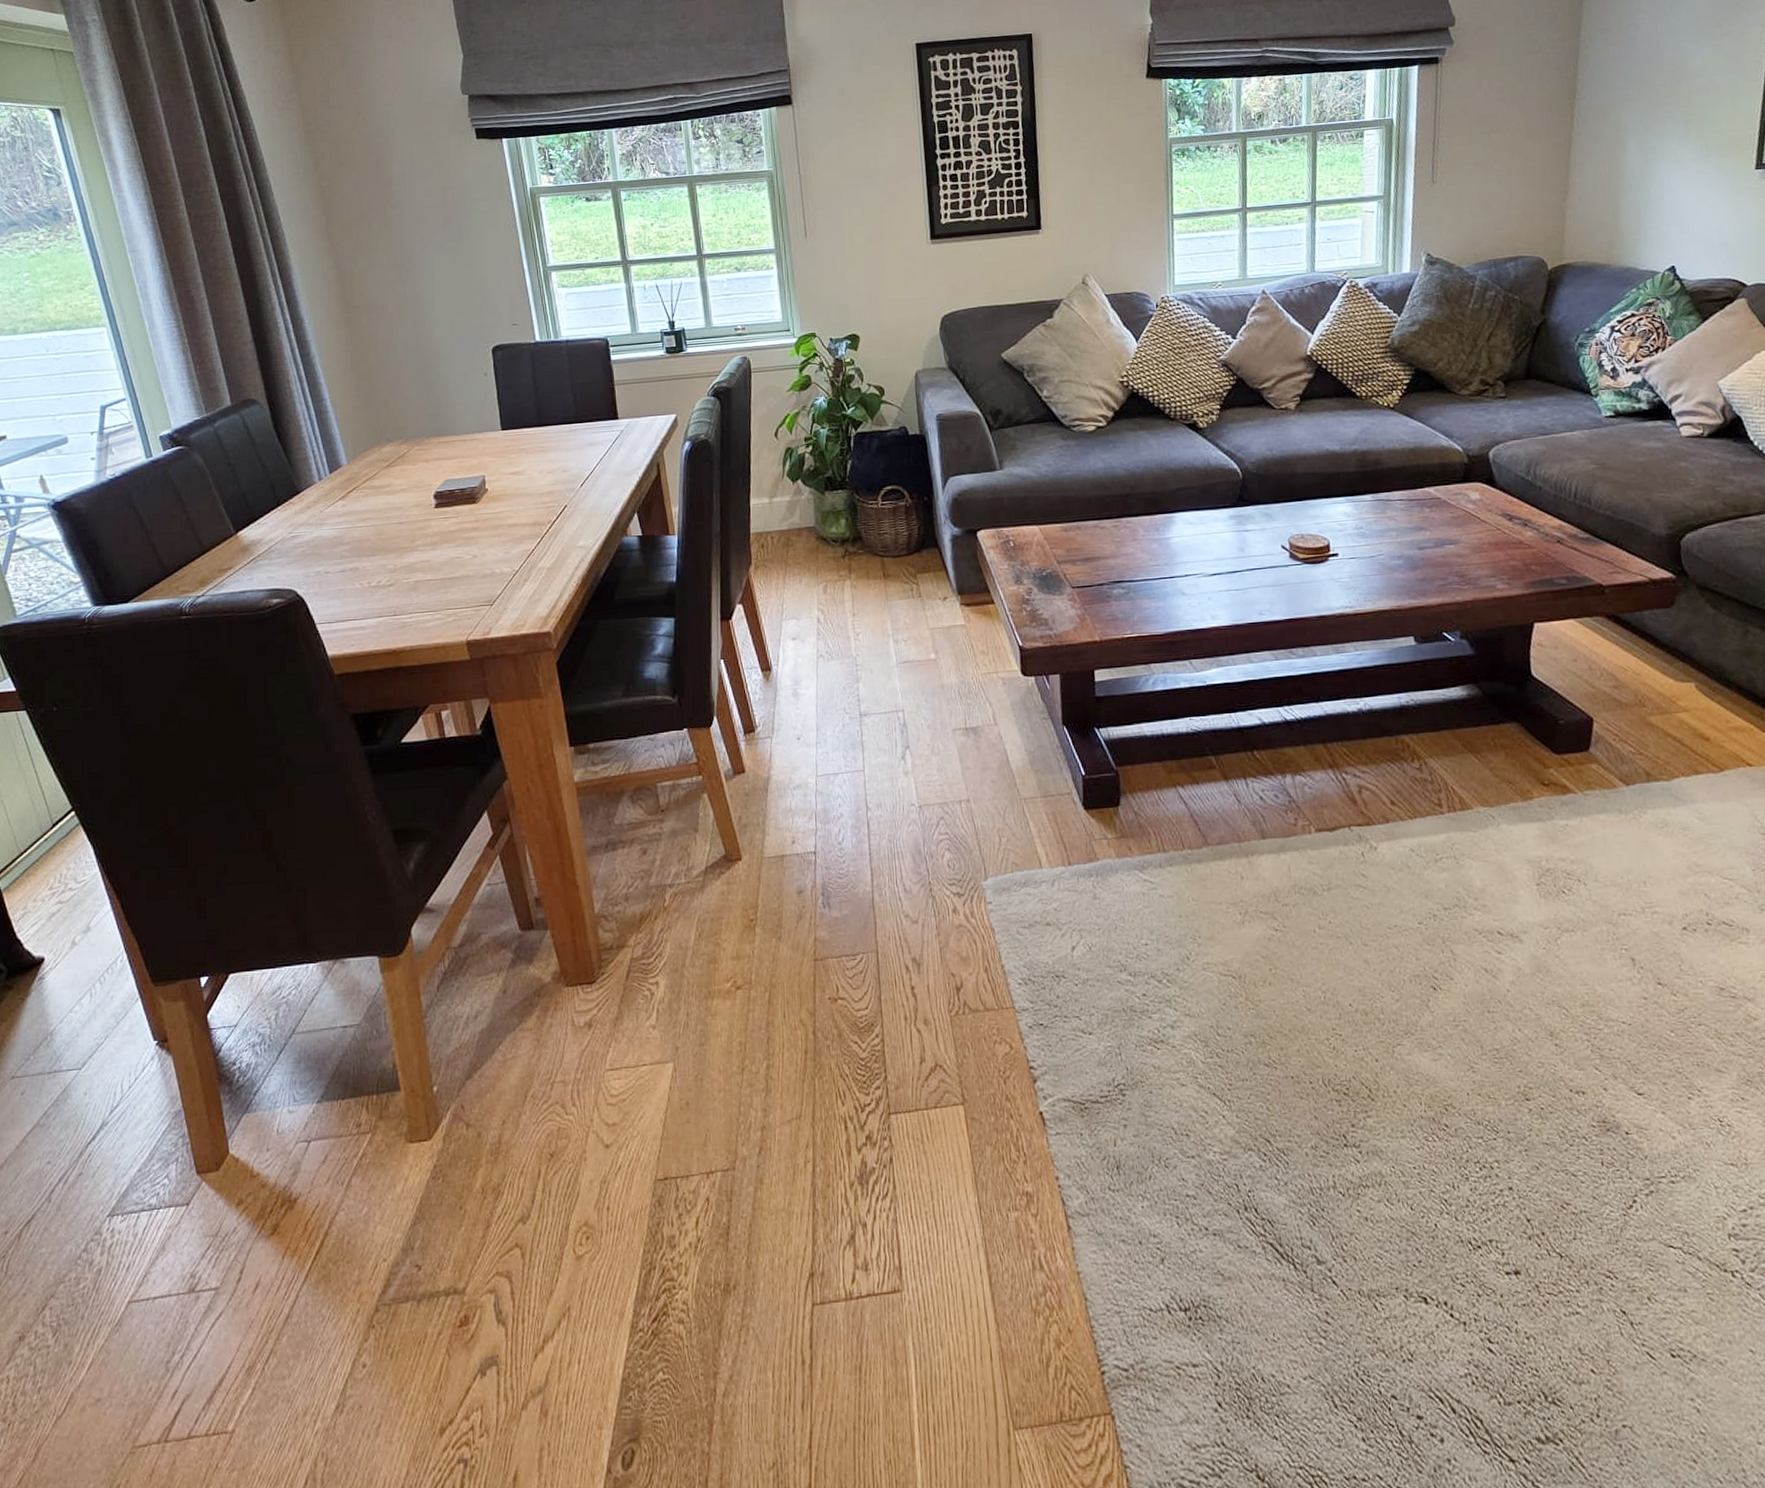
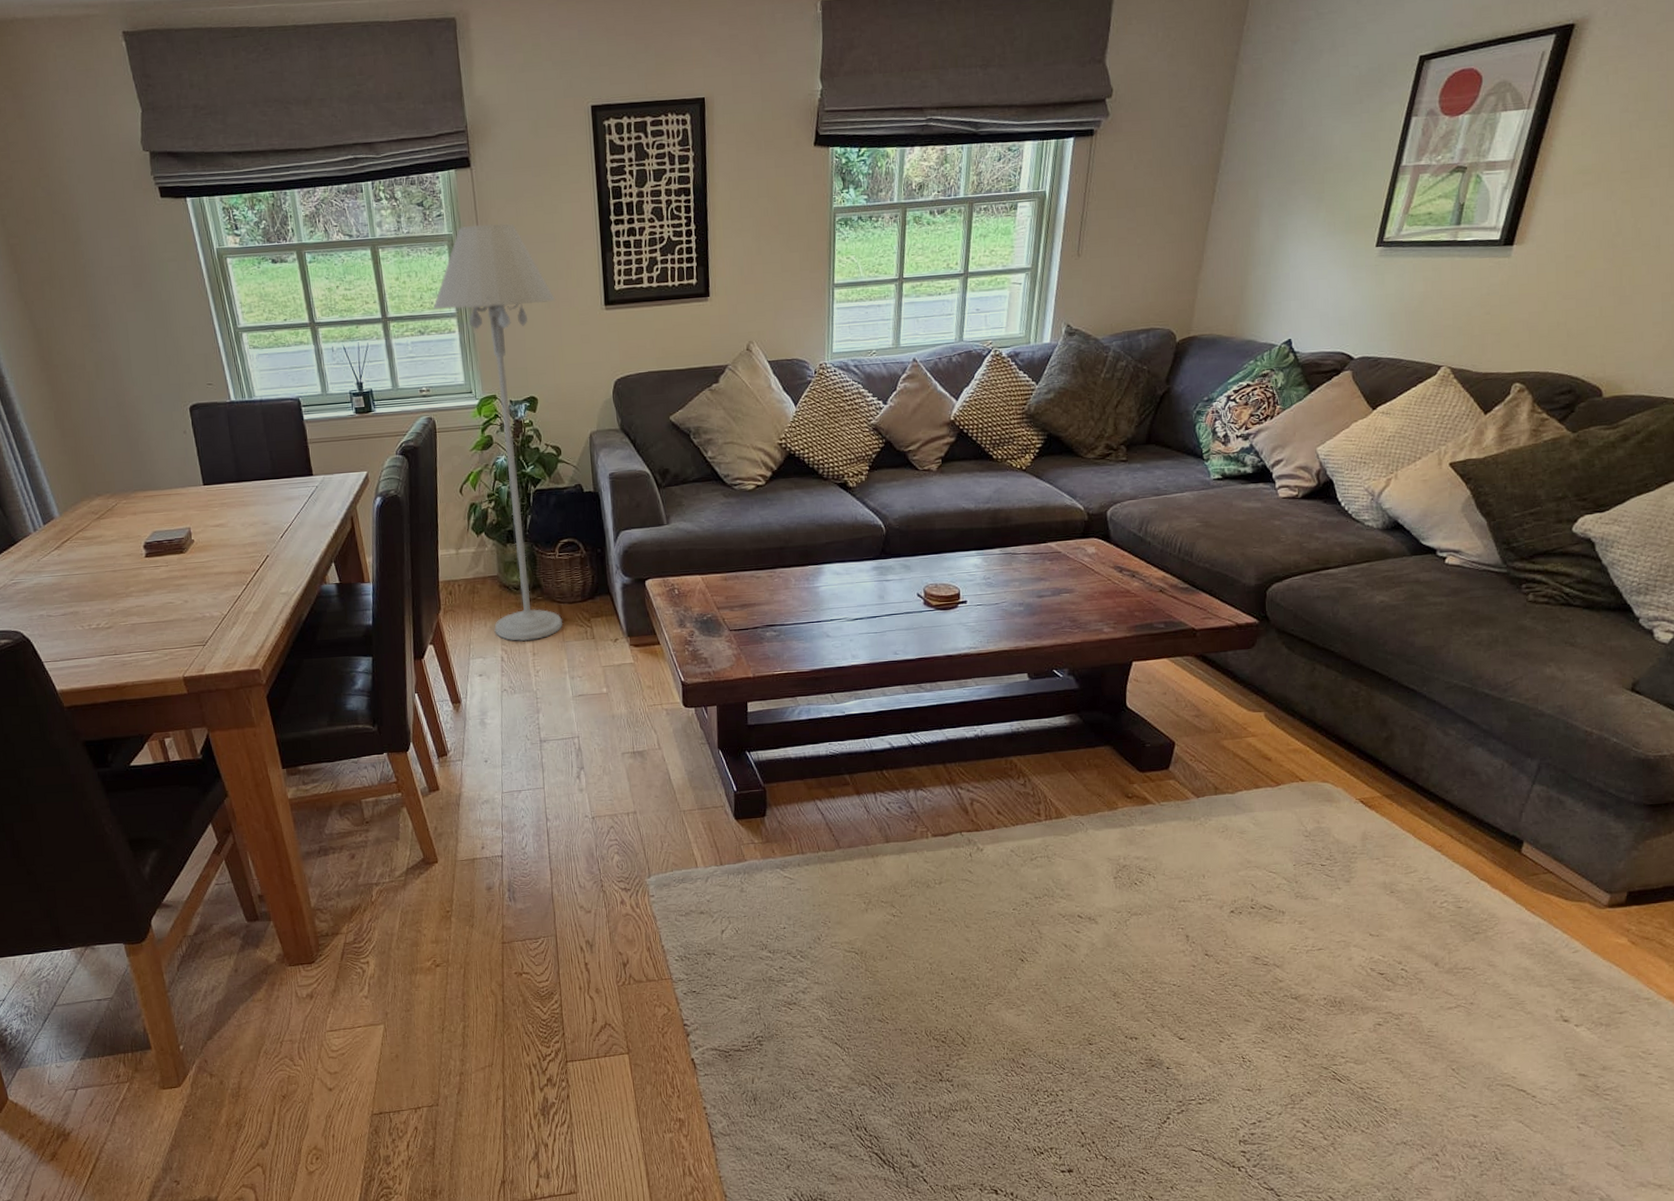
floor lamp: none [751,158,887,601] -> present [433,222,563,642]

